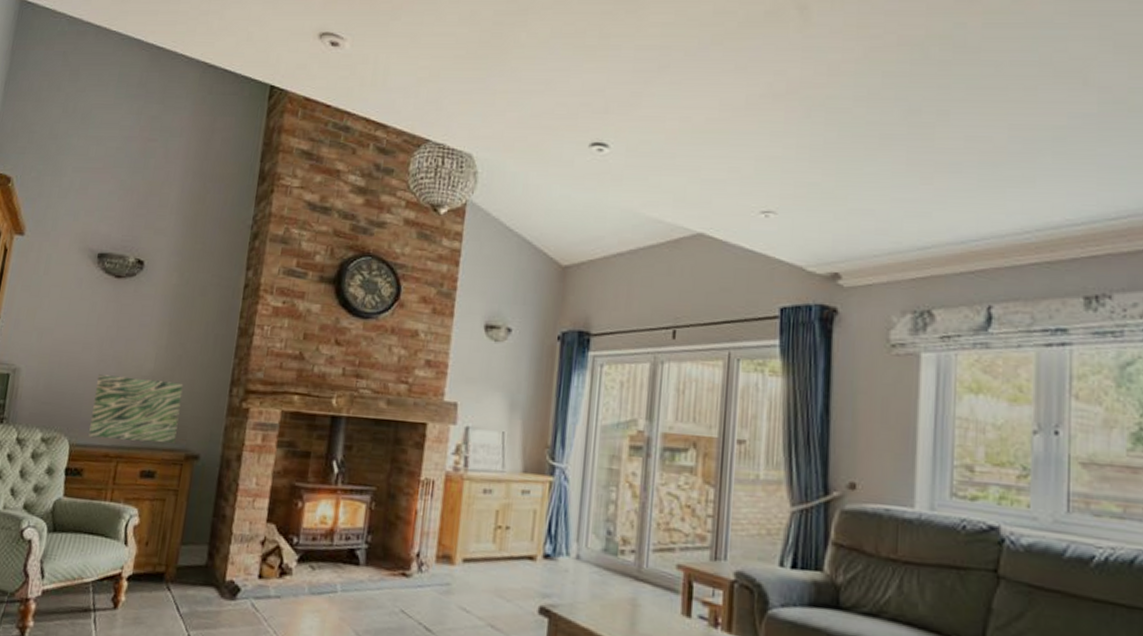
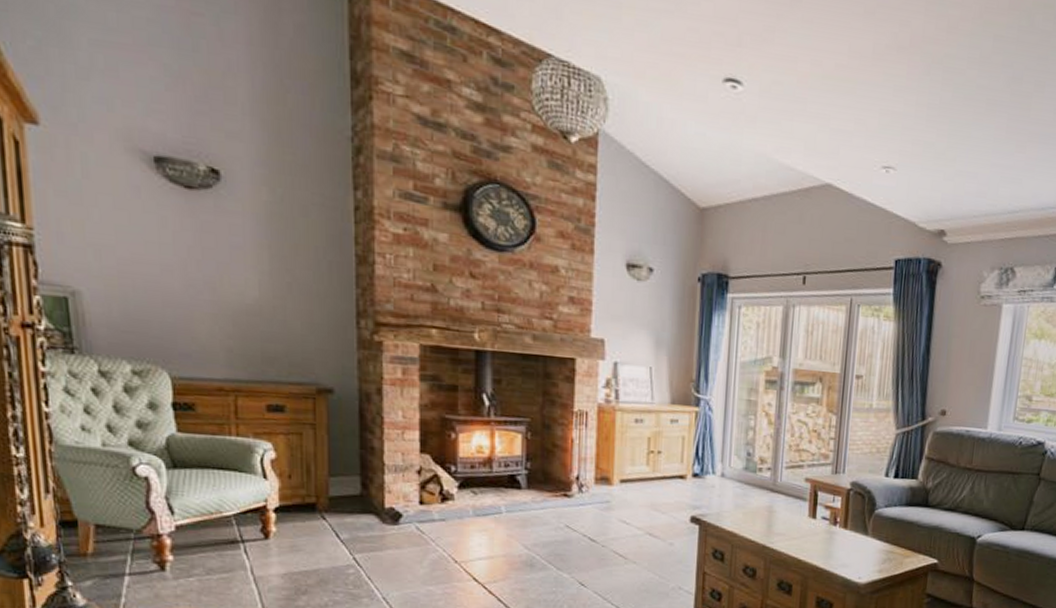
wall art: present [88,374,184,443] -> none [190,301,302,376]

